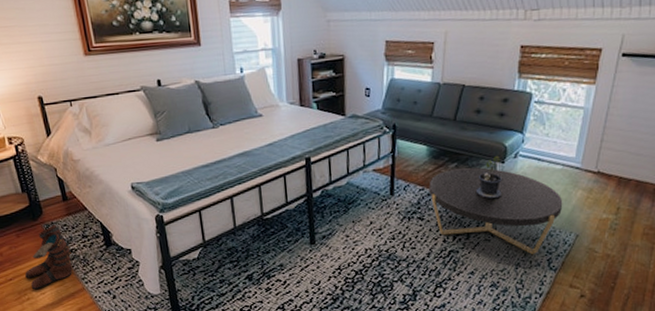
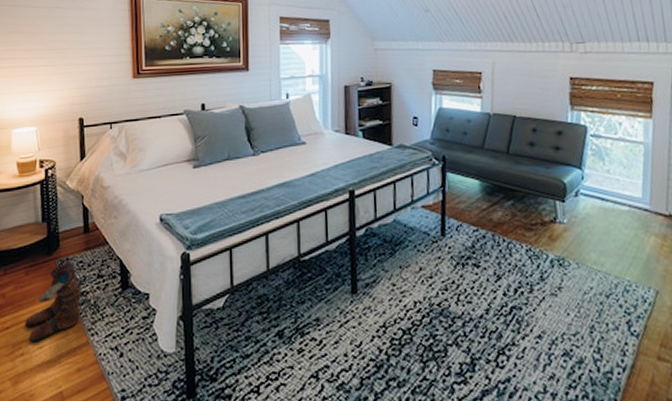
coffee table: present [429,167,563,255] -> none [483,206,636,316]
potted plant: present [475,155,503,202] -> none [535,193,567,247]

